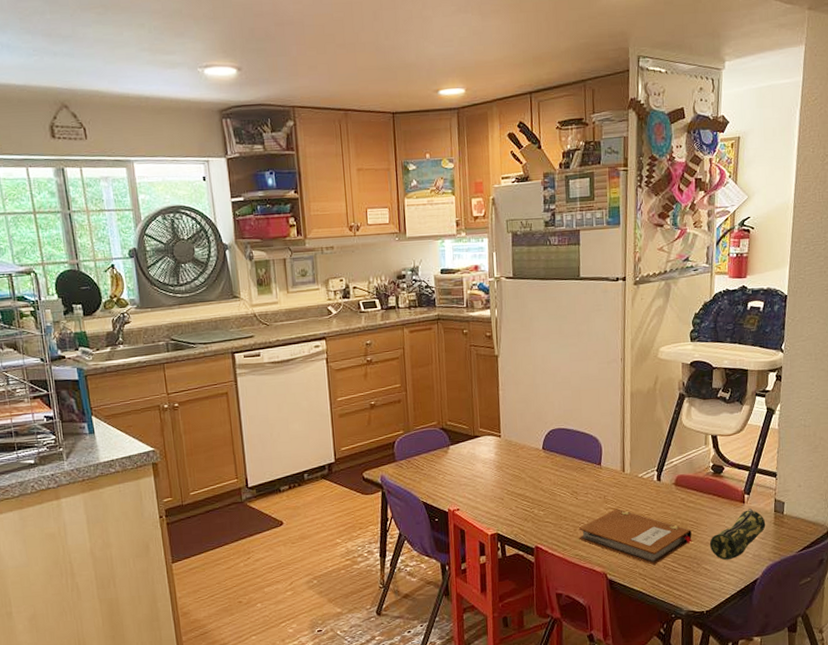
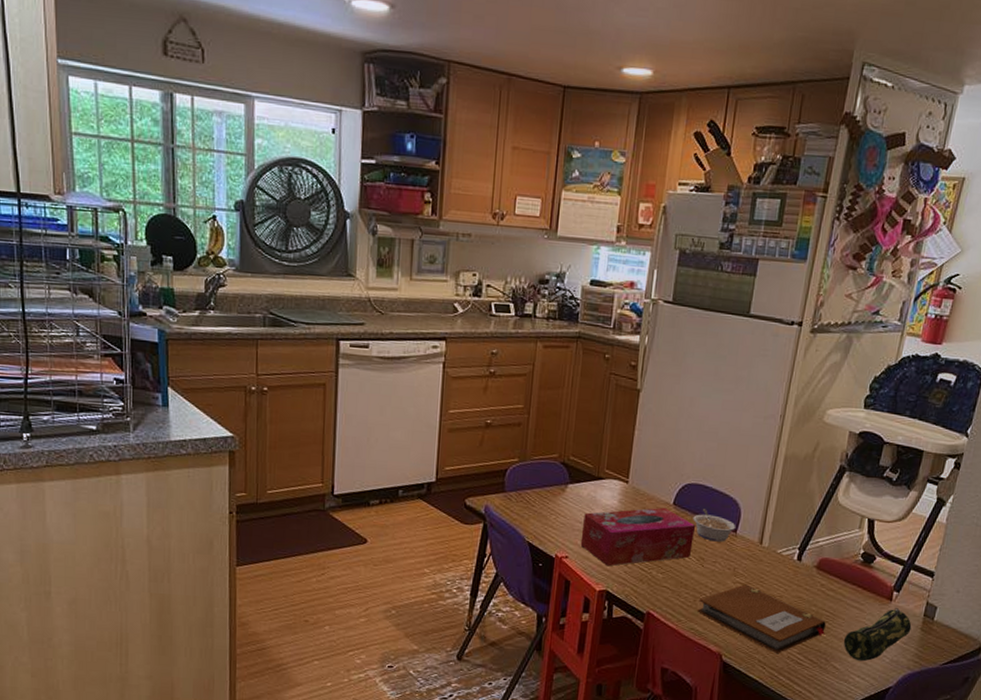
tissue box: none [467,453,565,512] -> present [580,507,696,567]
legume: none [561,449,600,476] -> present [693,509,736,542]

